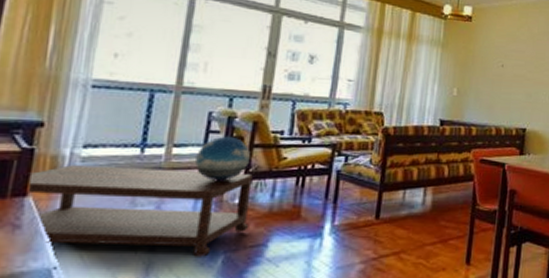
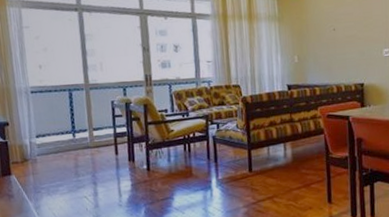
coffee table: present [25,165,253,257] -> none [9,145,158,210]
decorative sphere: present [195,136,250,181] -> none [110,118,148,153]

